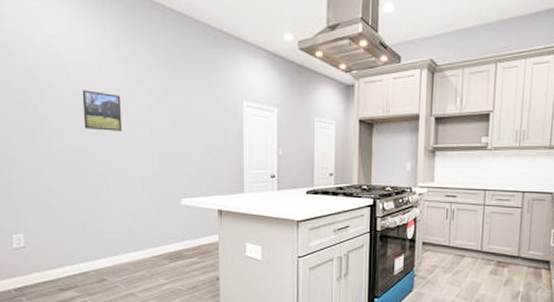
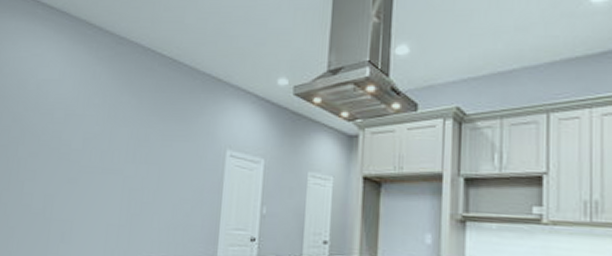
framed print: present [82,90,123,131] -> none [57,133,99,178]

